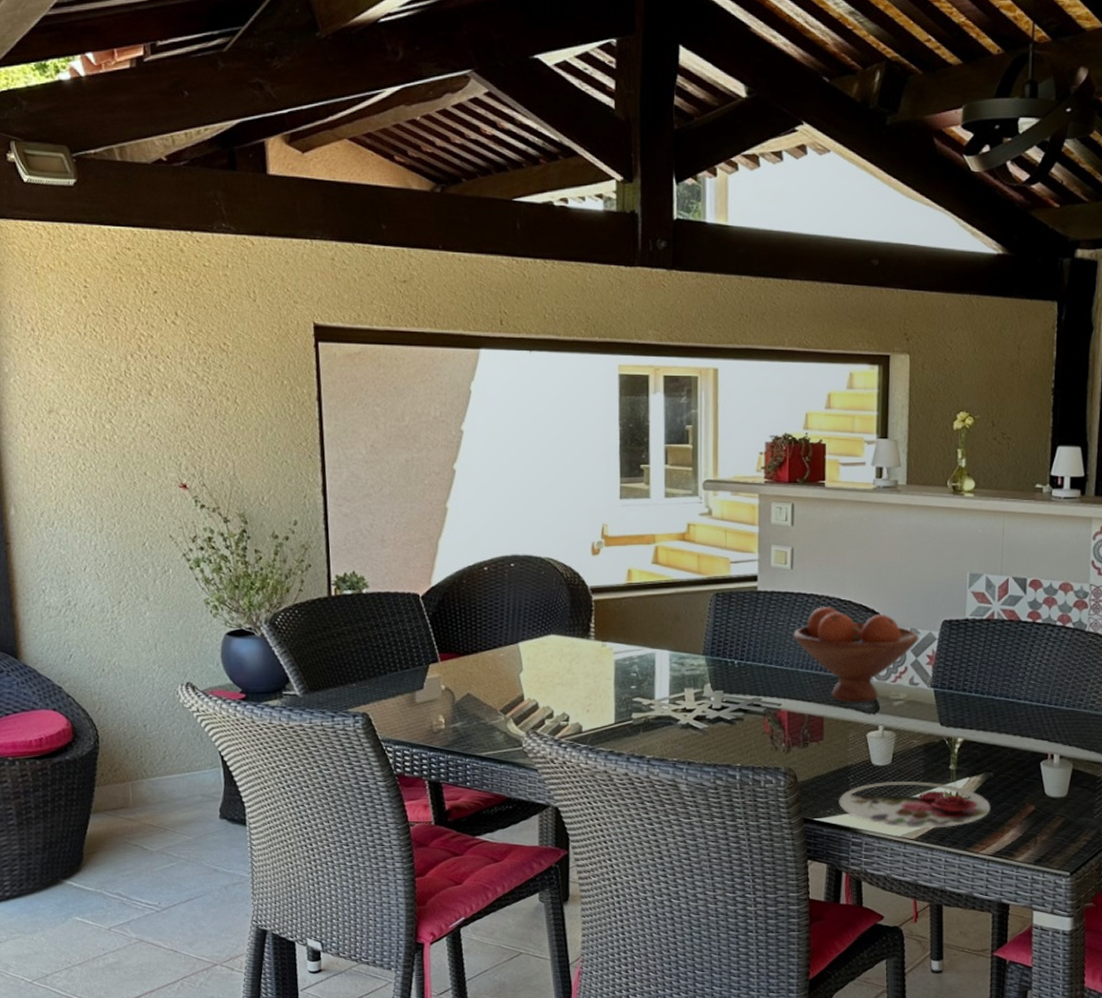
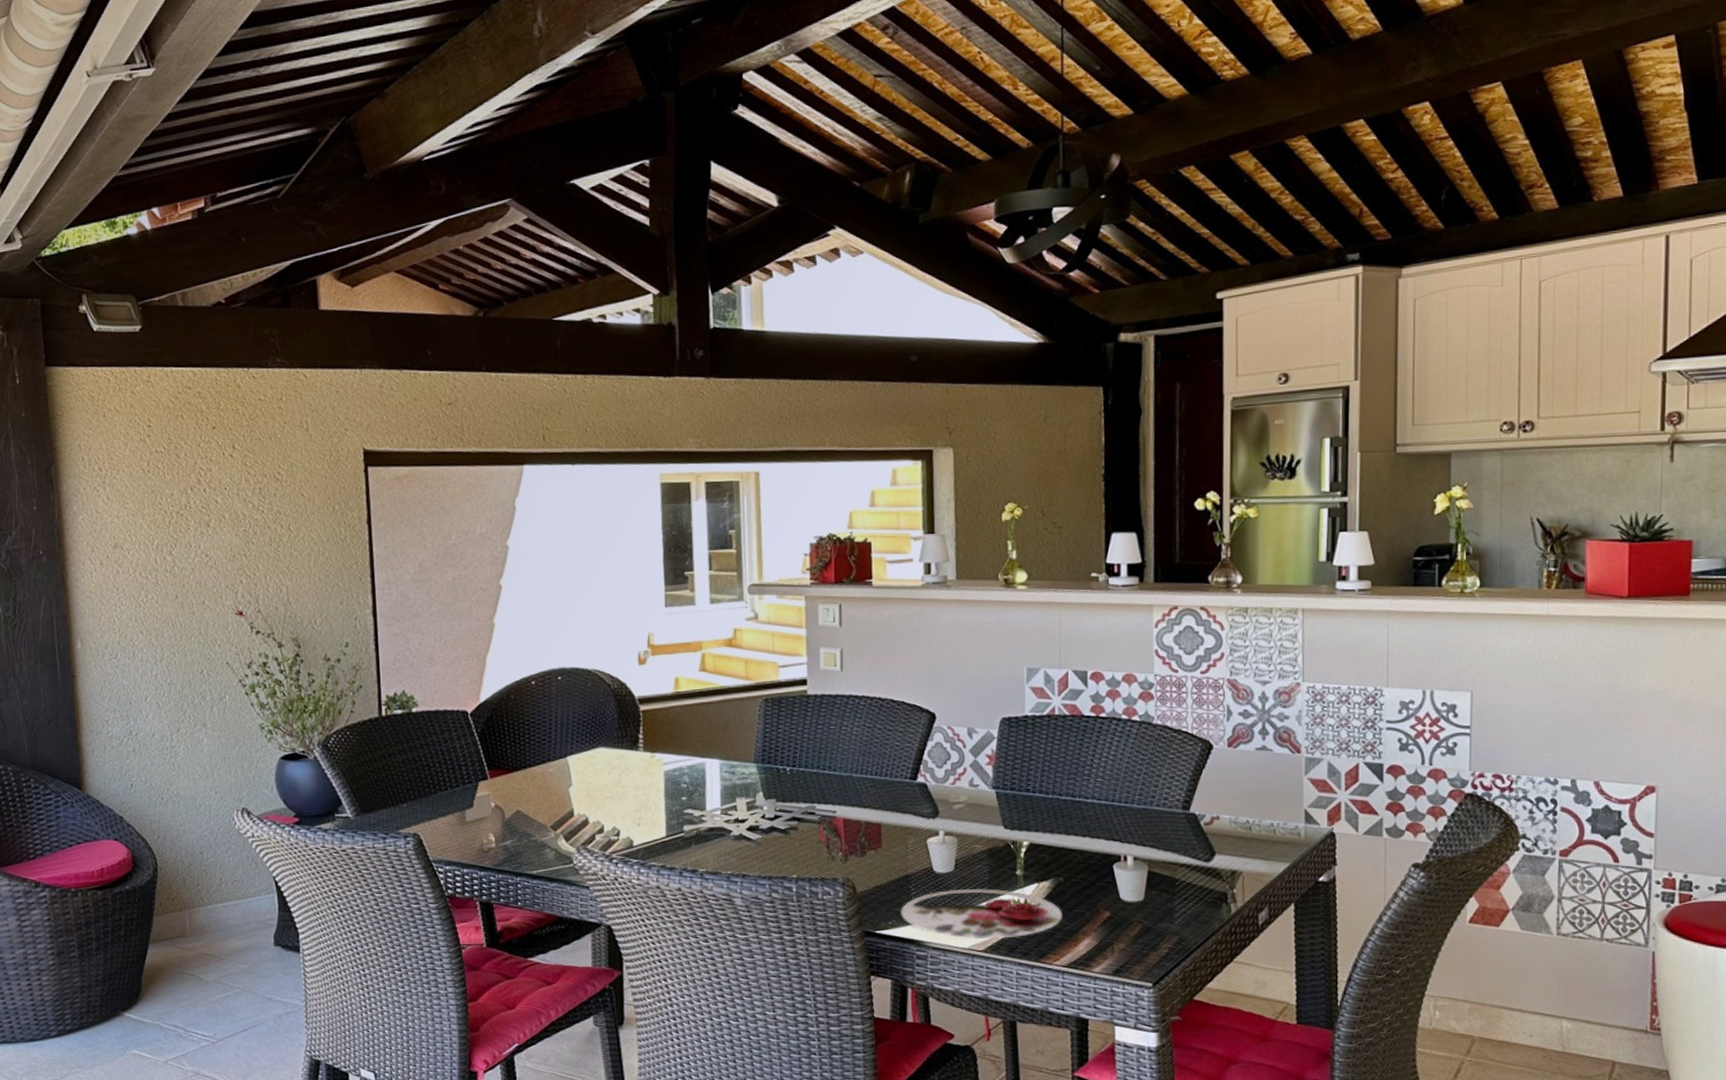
fruit bowl: present [793,606,919,702] -> none [846,707,977,808]

